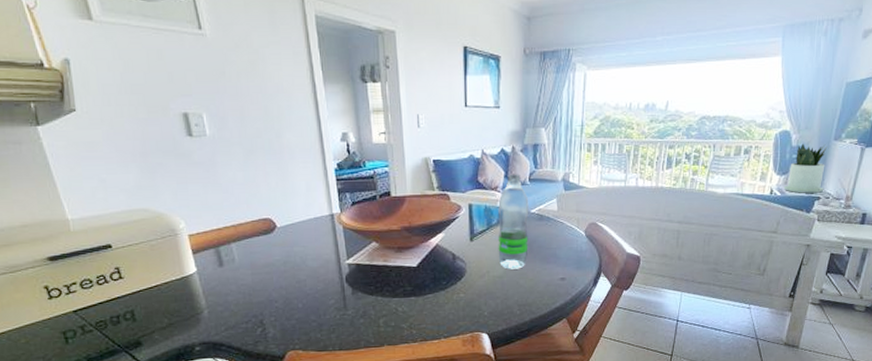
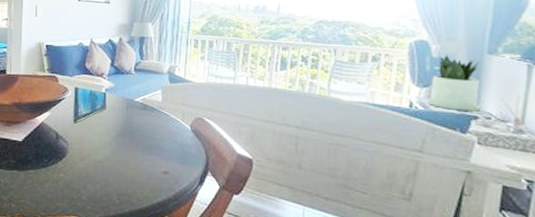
bottle: present [498,174,529,269] -> none [100,63,133,156]

